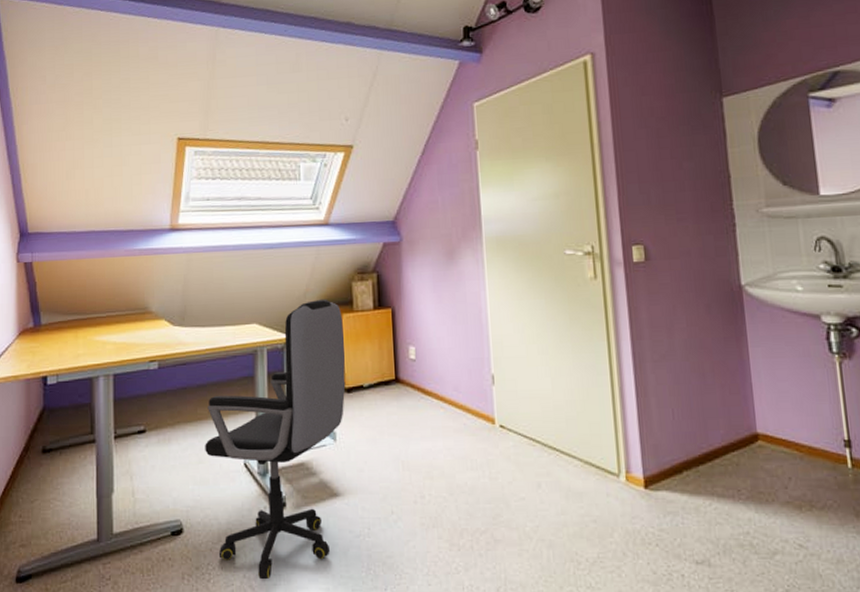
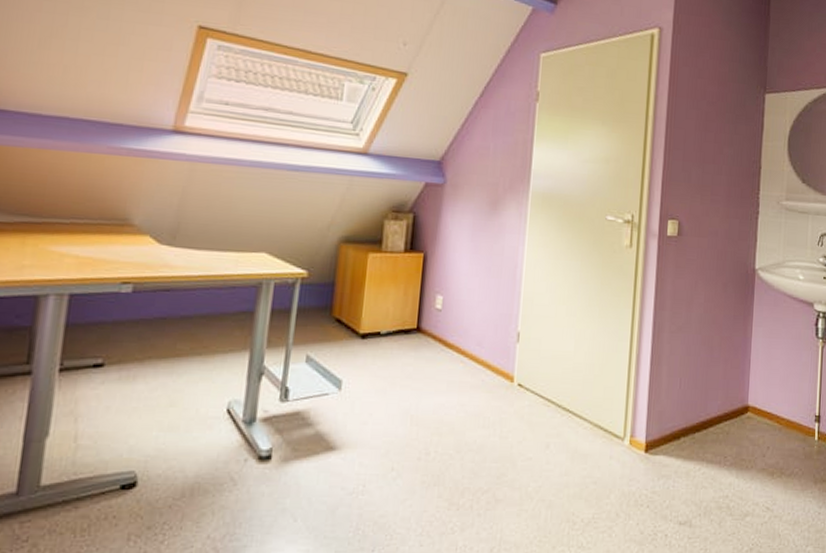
office chair: present [205,299,346,580] -> none [179,234,369,541]

